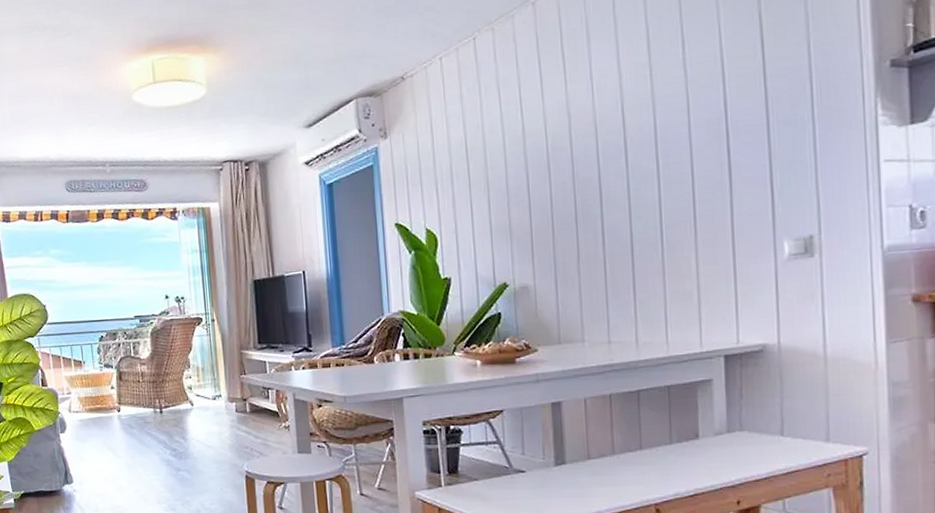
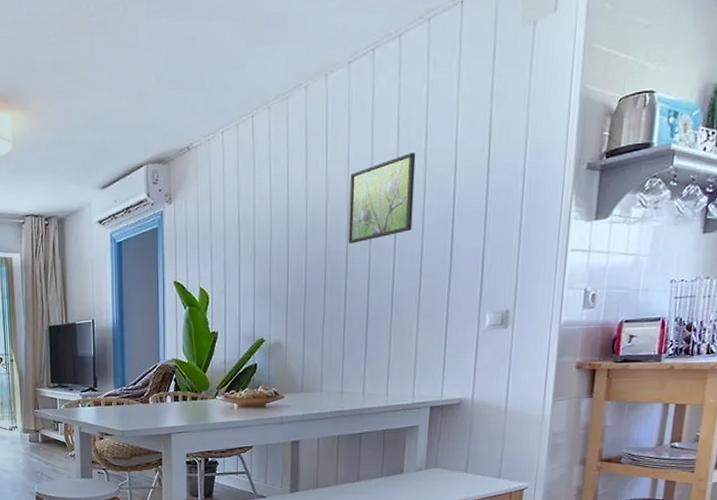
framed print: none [595,63,677,170] -> present [348,152,416,244]

